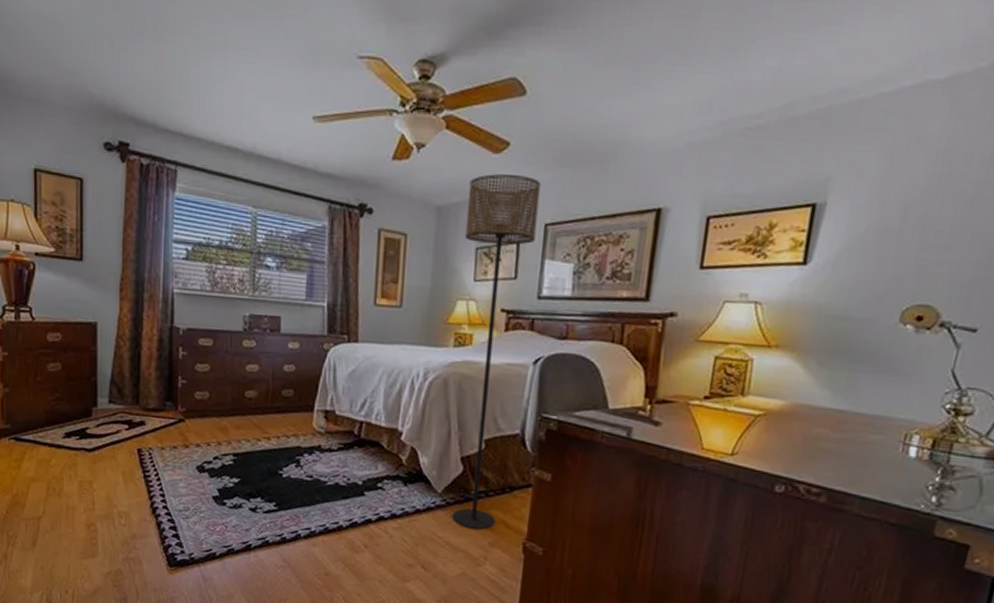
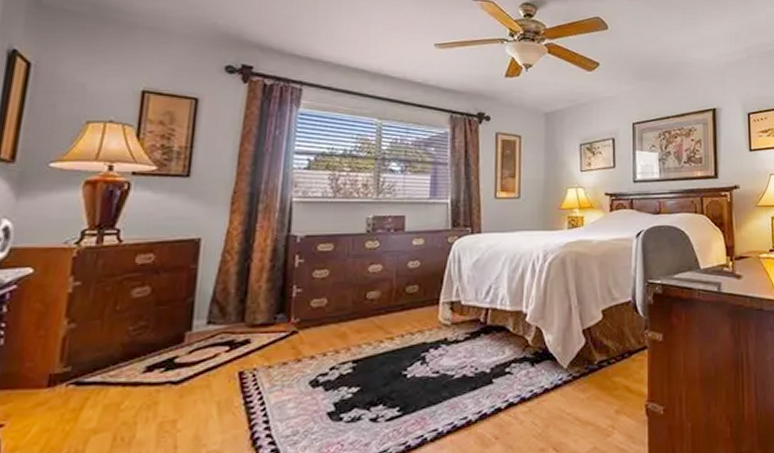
floor lamp: present [452,174,541,530] -> none [570,86,626,399]

